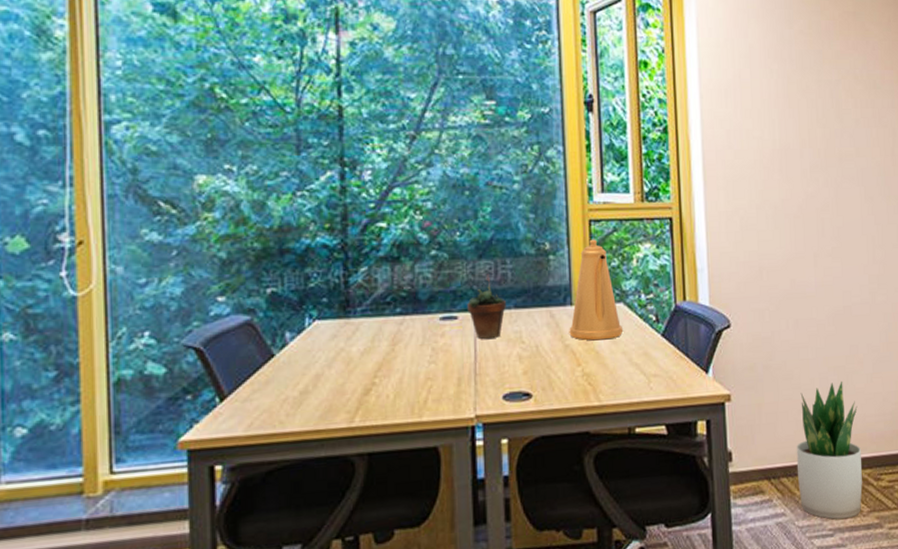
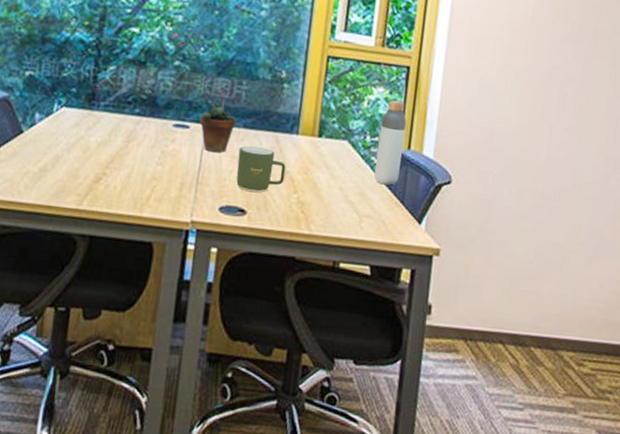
mug: none [514,325,566,373] -> present [236,146,286,193]
coffee pot: present [569,239,624,341] -> none [291,75,344,174]
bottle: none [653,254,679,341] -> present [373,100,407,186]
planter: present [796,380,863,520] -> none [494,258,571,397]

